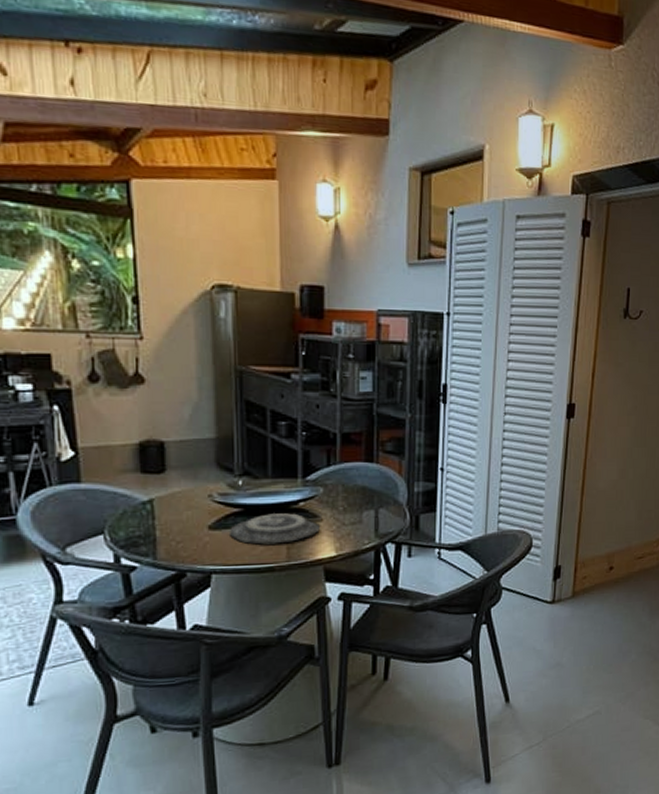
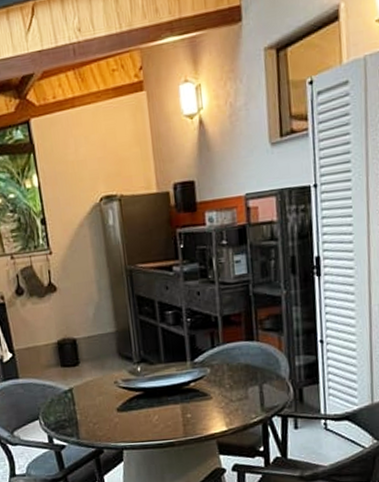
plate: present [230,513,321,545] -> none [134,393,211,423]

